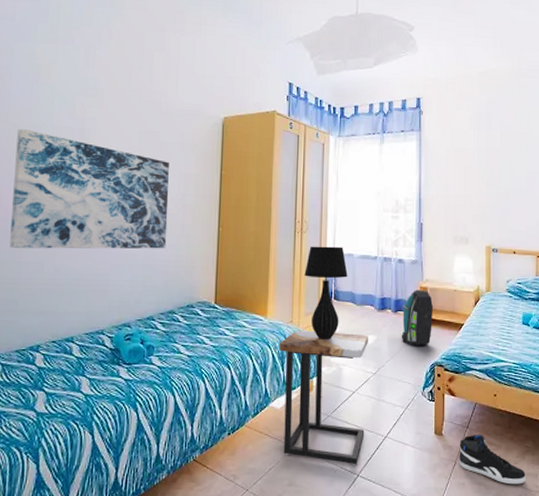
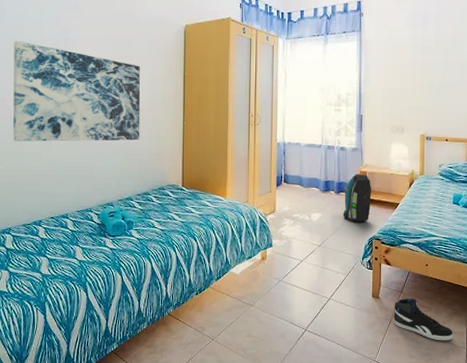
side table: present [279,330,368,465] -> none [237,209,314,322]
table lamp: present [304,246,348,341] -> none [258,136,296,218]

